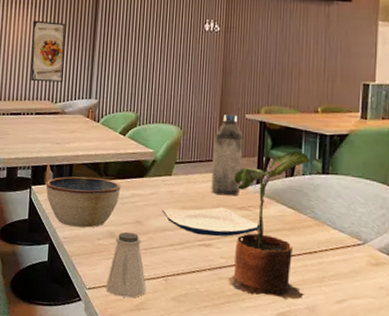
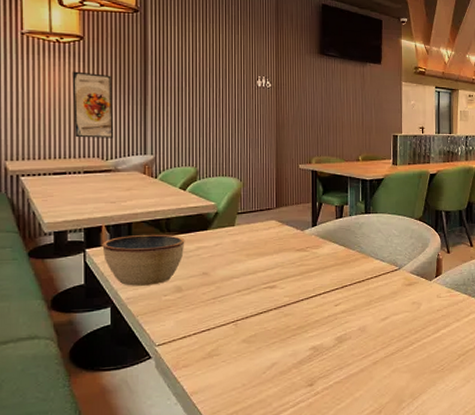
saltshaker: present [106,232,146,298] -> none [176,284,217,348]
plate: present [161,207,259,237] -> none [227,251,316,279]
water bottle: present [211,115,244,196] -> none [272,166,299,240]
potted plant: present [227,150,311,300] -> none [291,195,357,326]

